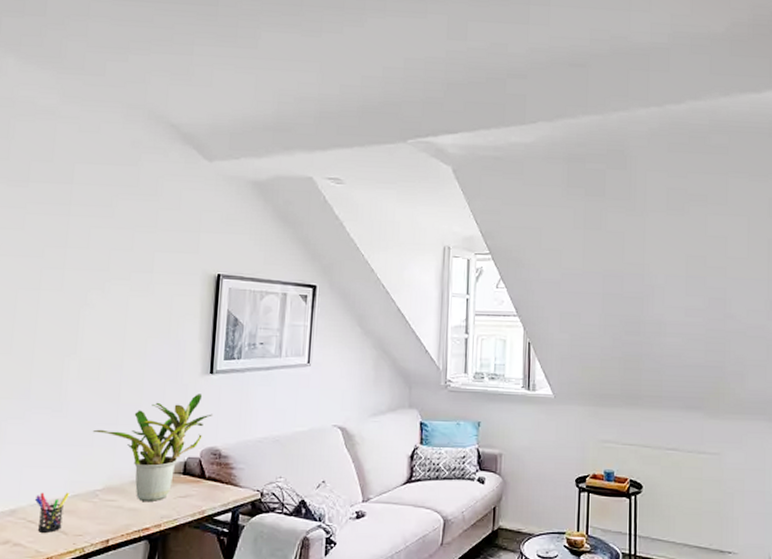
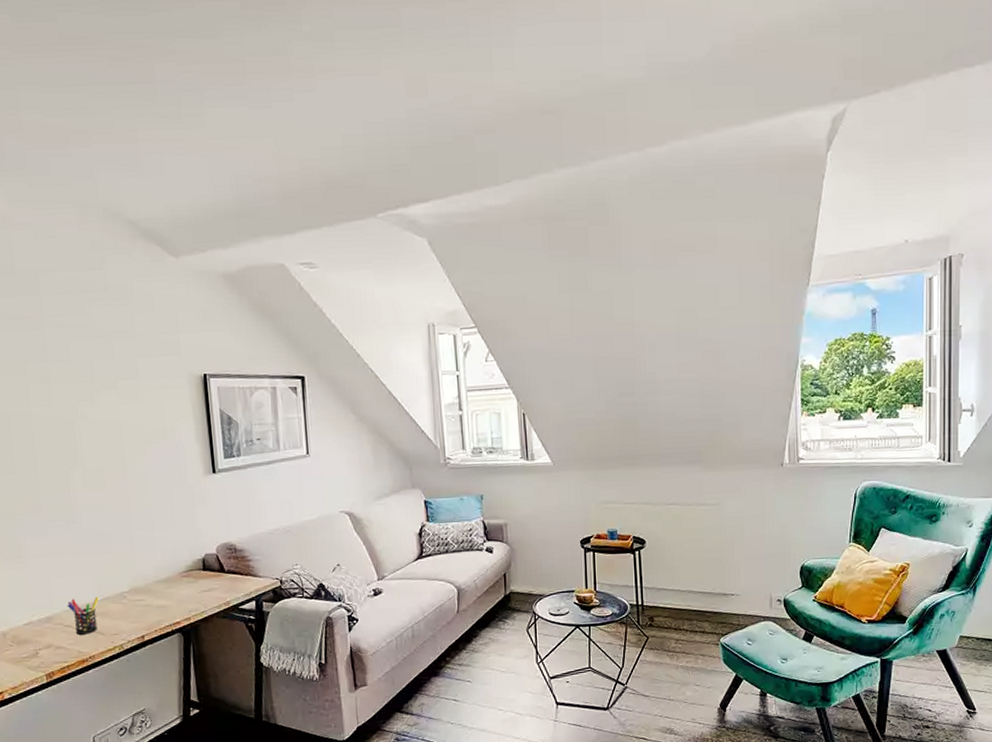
potted plant: present [93,394,214,503] -> none [110,493,223,599]

